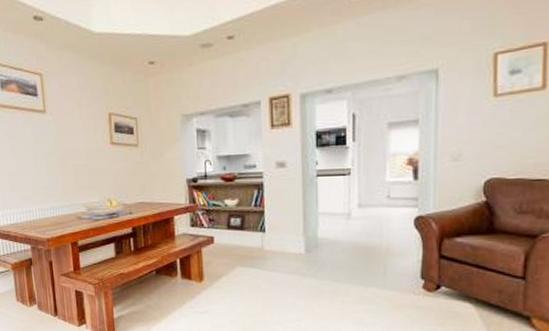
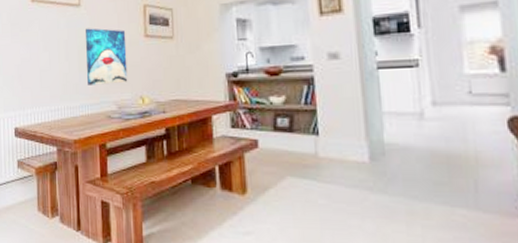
wall art: none [51,134,96,189] -> present [84,28,128,85]

